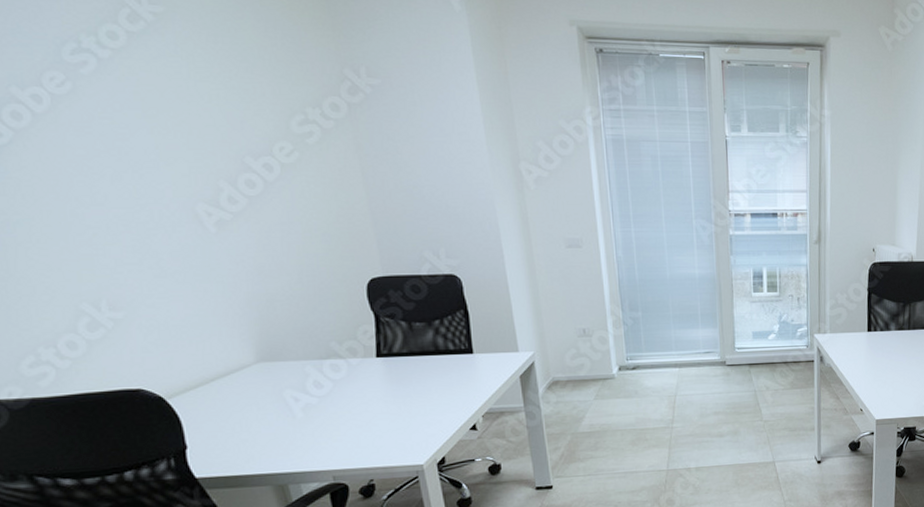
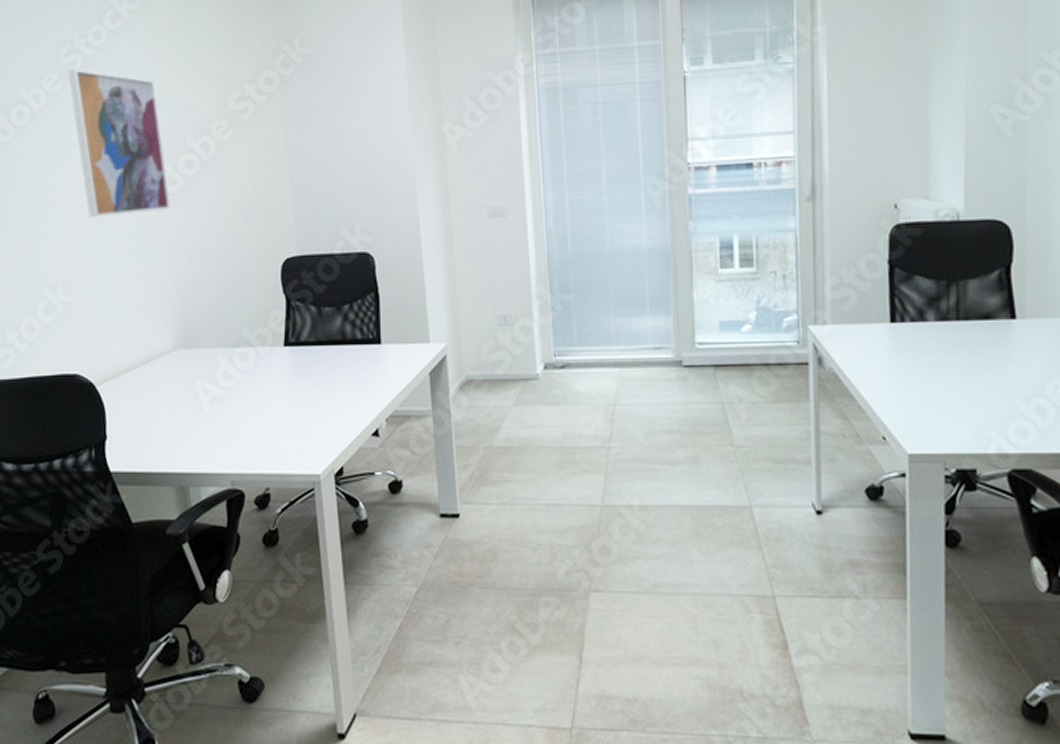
wall art: none [76,70,234,234] -> present [67,68,171,219]

